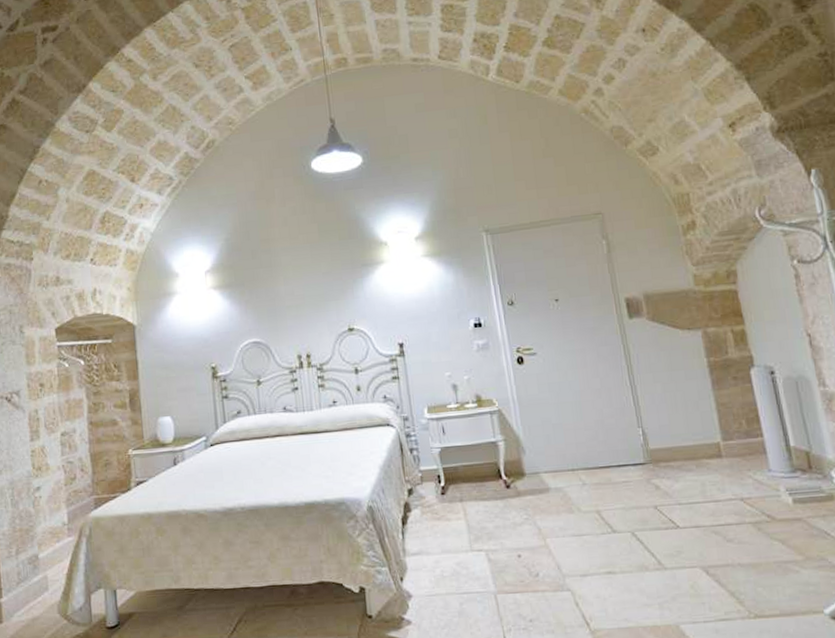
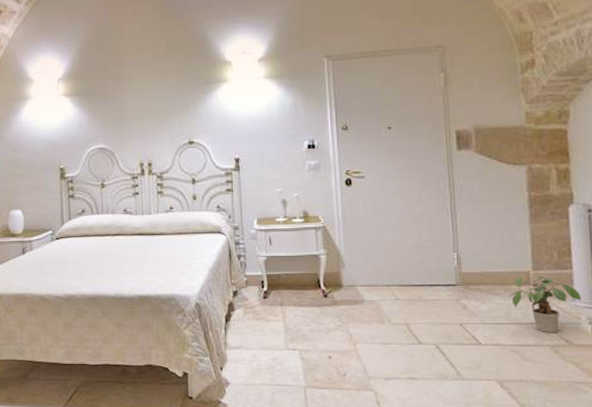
potted plant: none [702,446,778,509] -> present [509,276,582,332]

